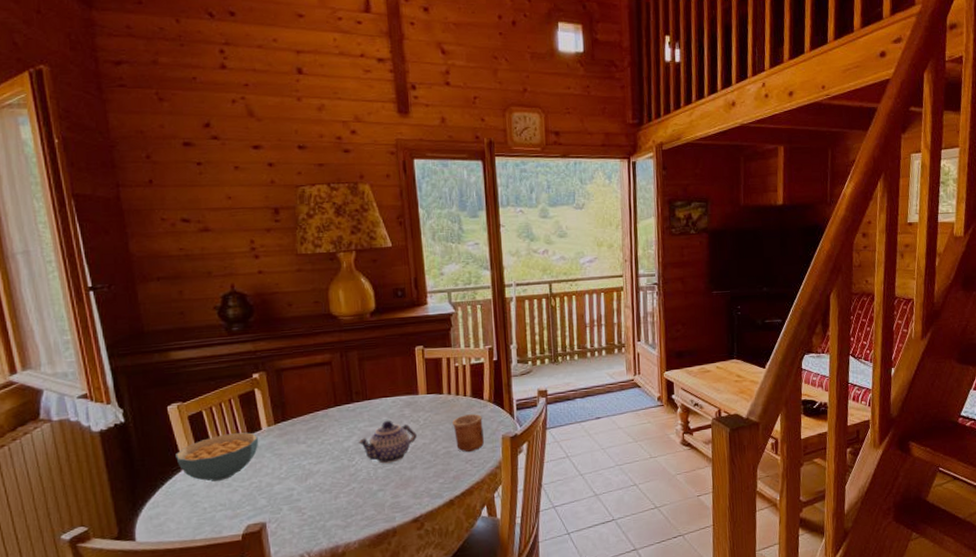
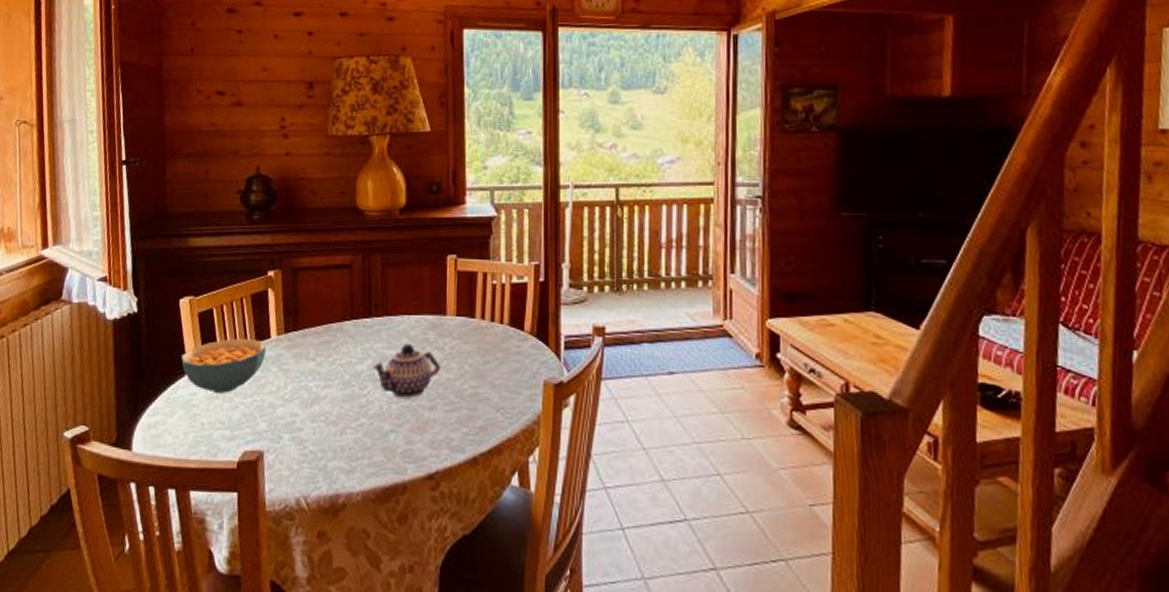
cup: present [452,414,484,453] -> none [484,348,521,398]

